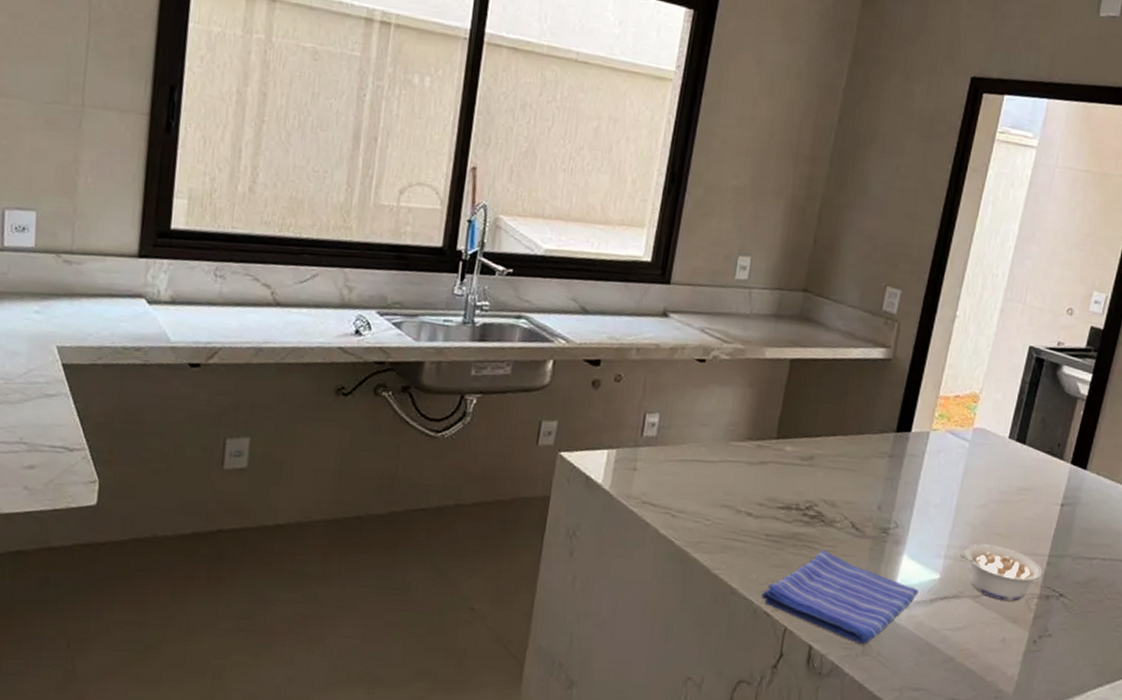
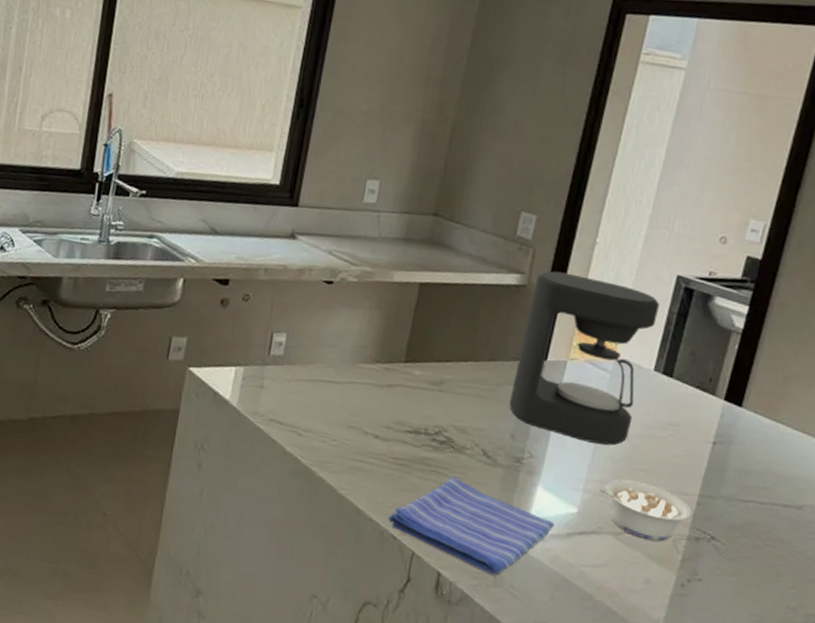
coffee maker: none [876,344,1014,512] -> present [509,271,660,445]

